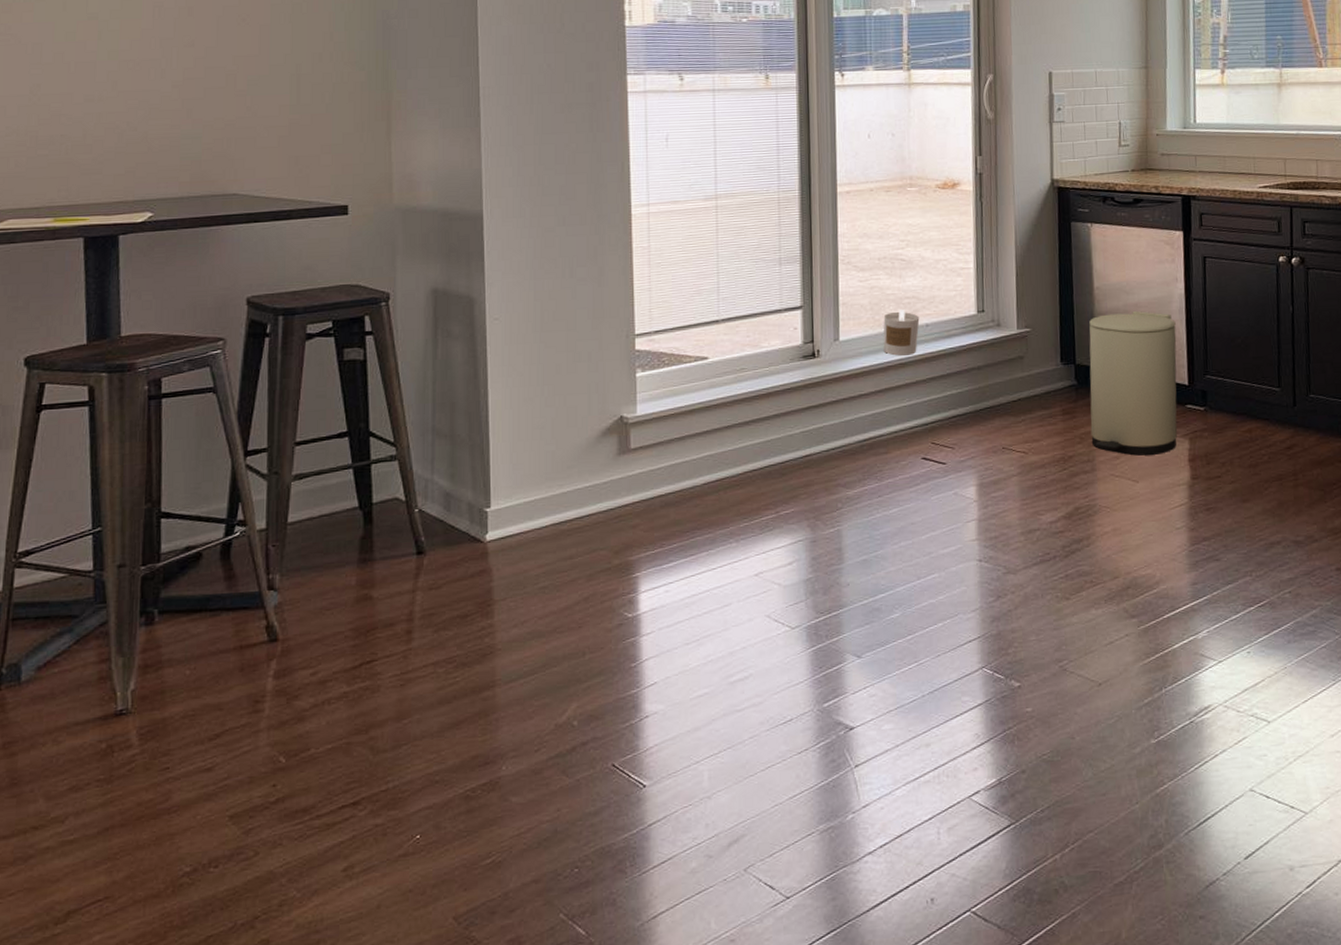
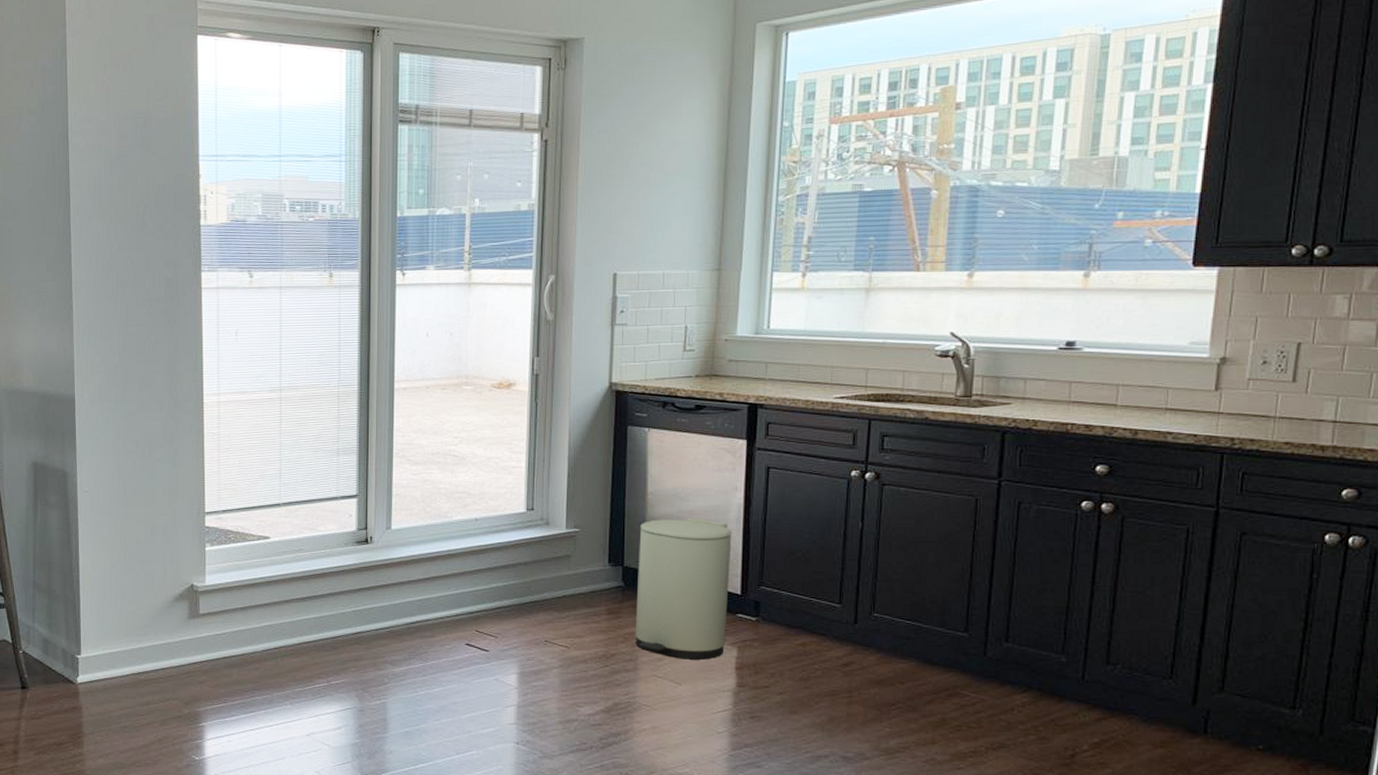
candle: present [883,309,920,357] -> none [433,503,469,548]

